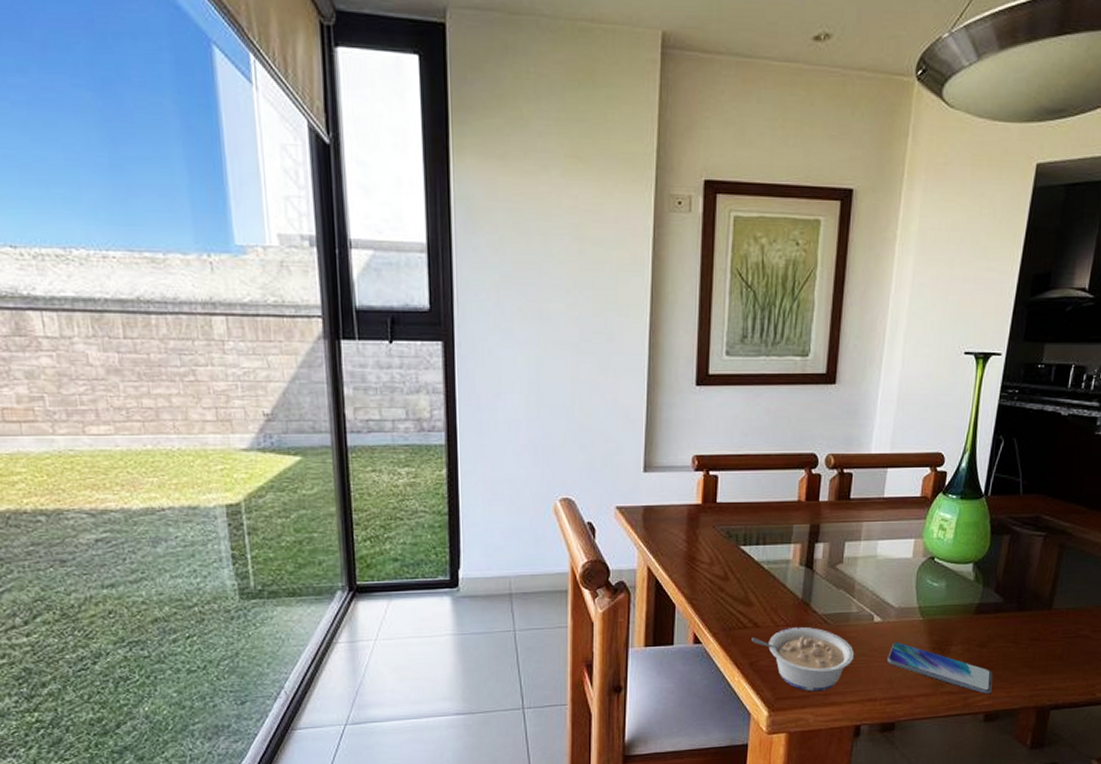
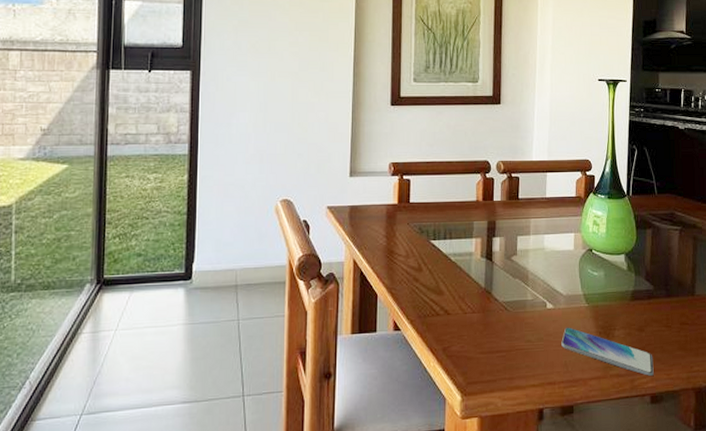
legume: present [751,627,855,692] -> none [444,314,533,376]

